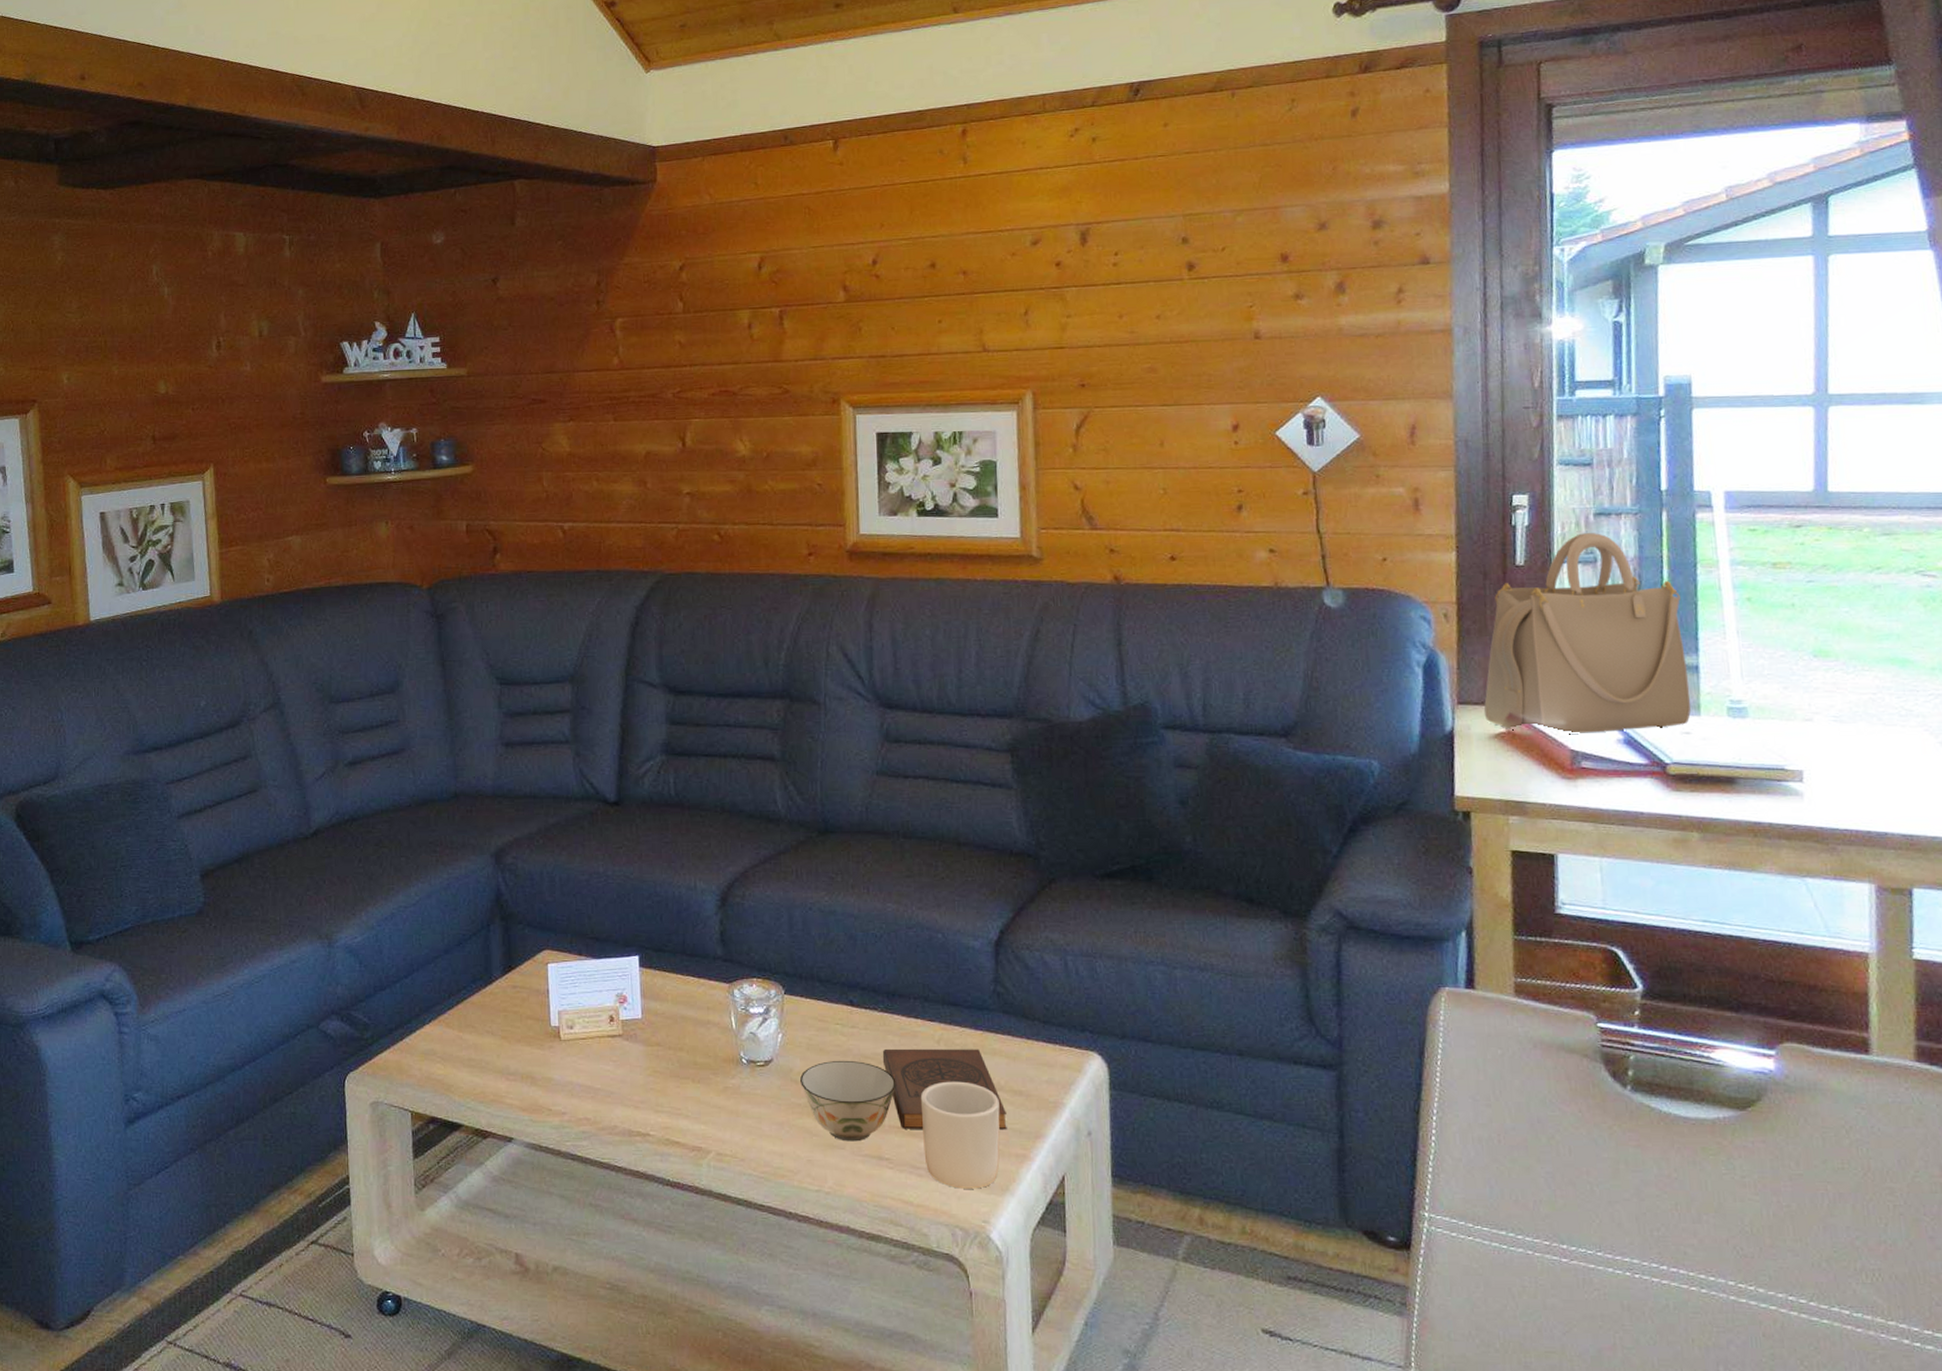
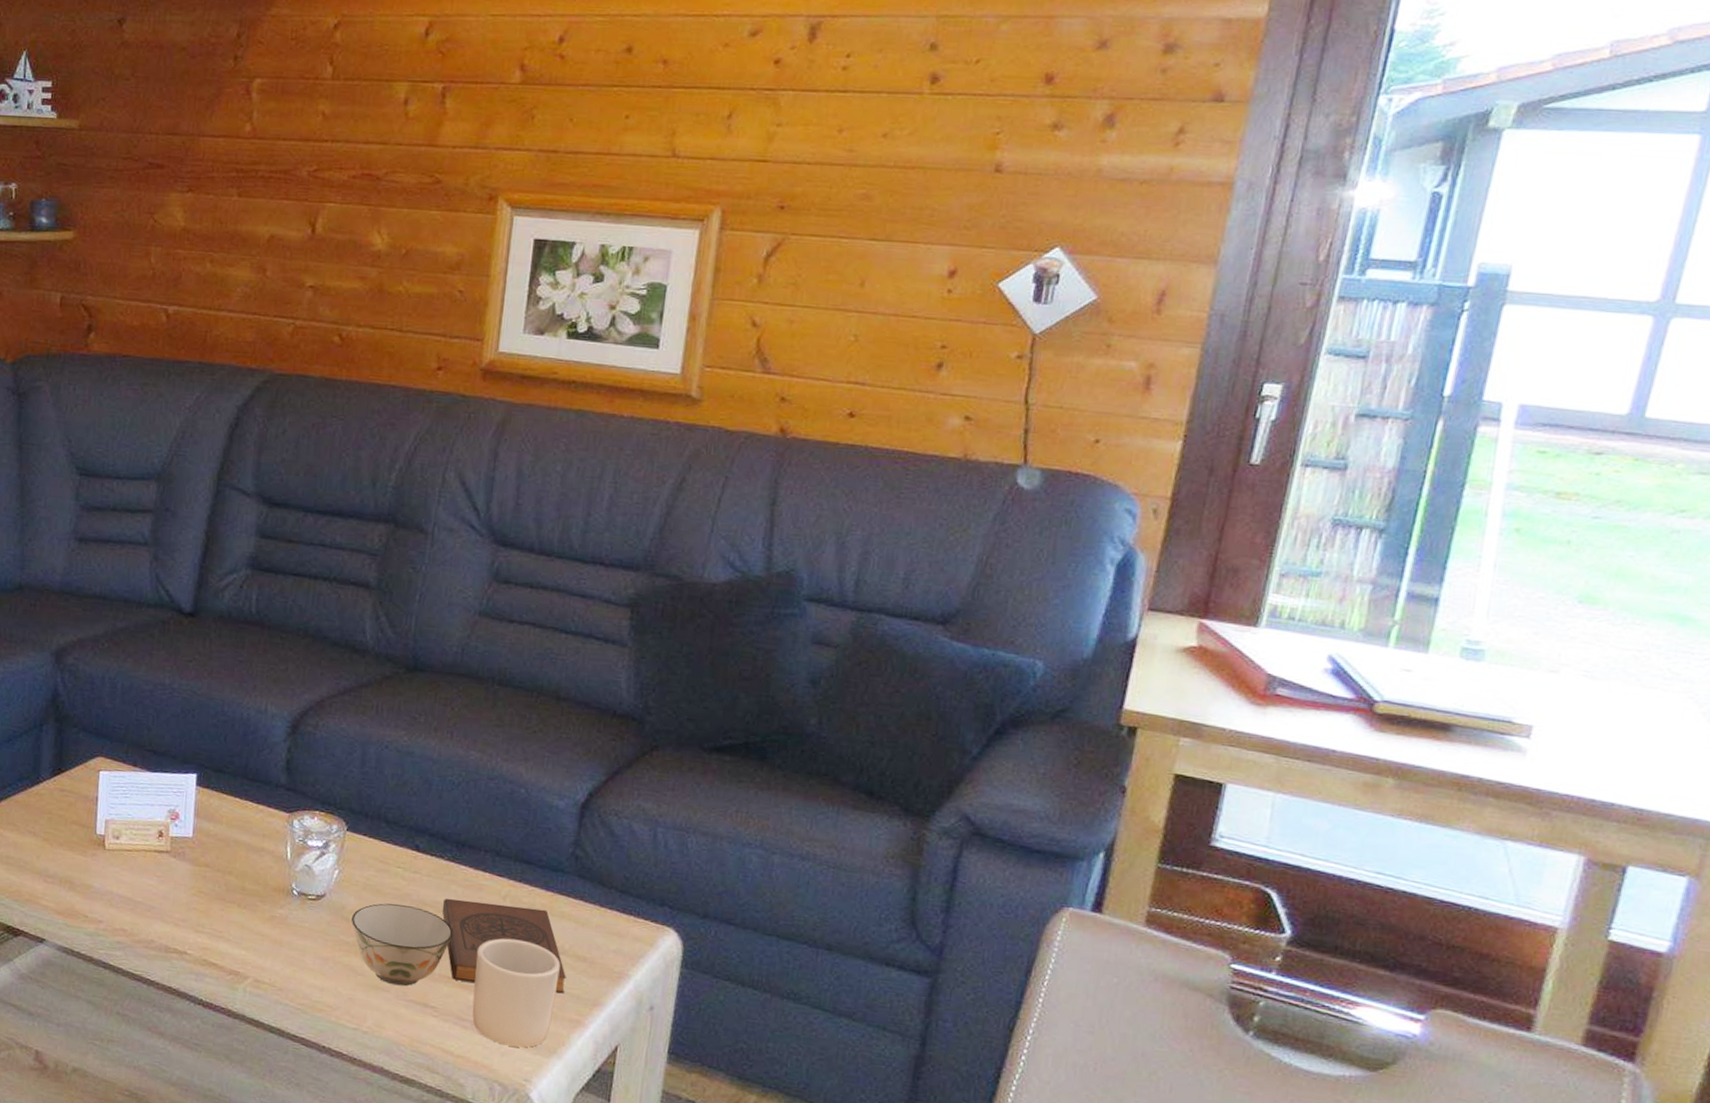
handbag: present [1483,533,1691,733] -> none [1176,435,1437,662]

